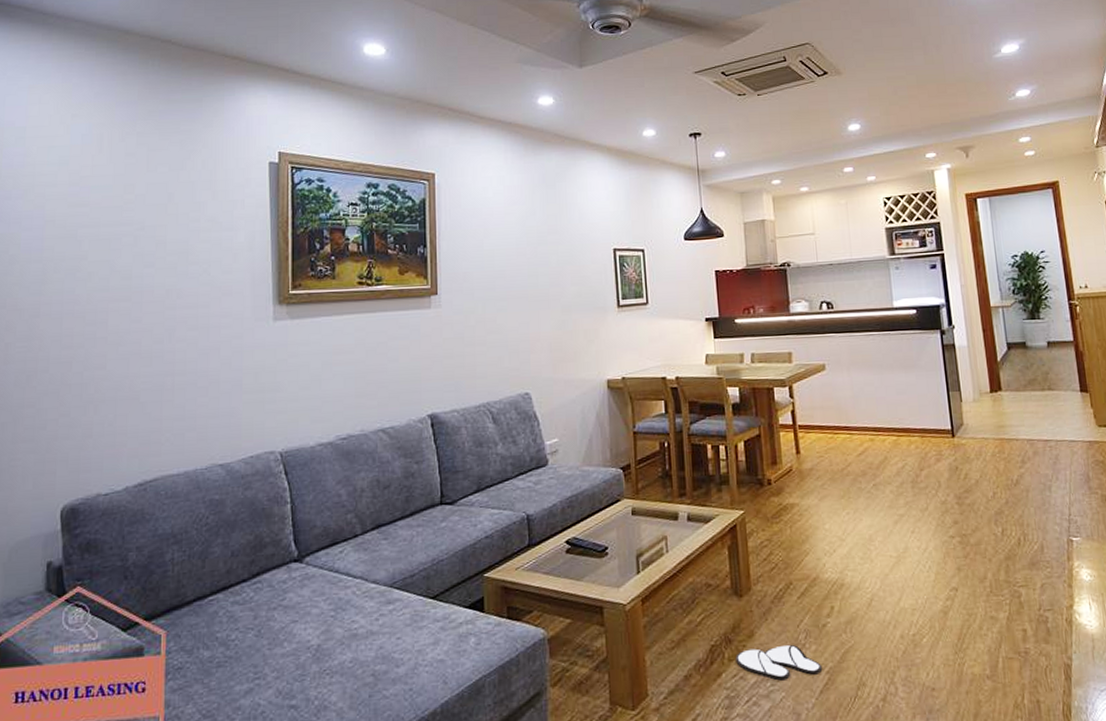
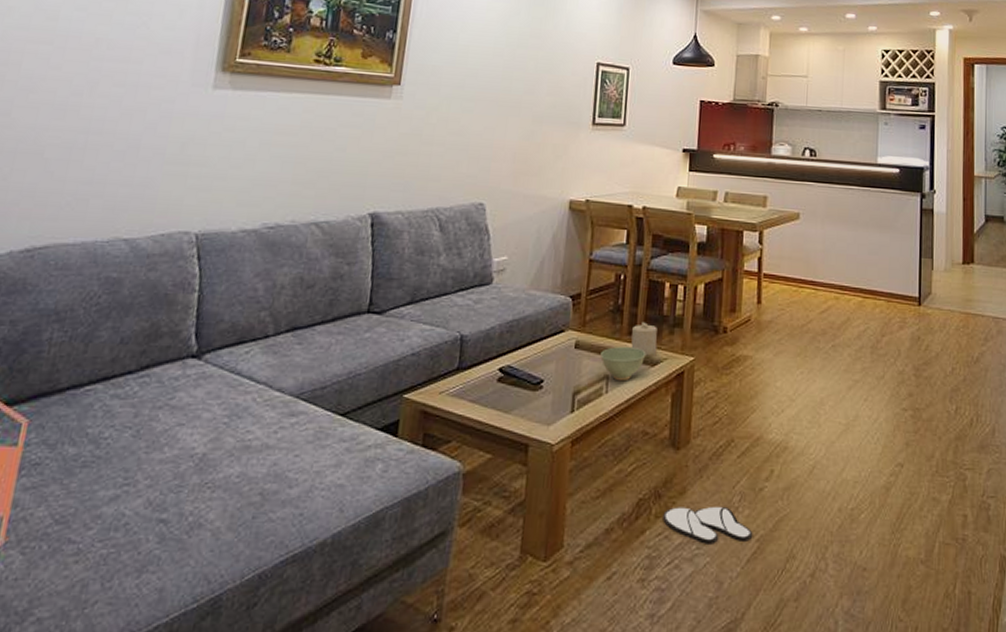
bowl: none [656,507,699,541] -> present [600,346,647,382]
candle: none [682,483,709,517] -> present [631,322,658,359]

